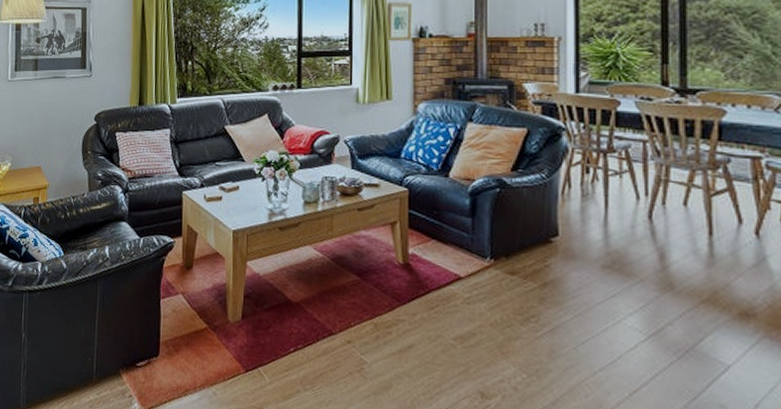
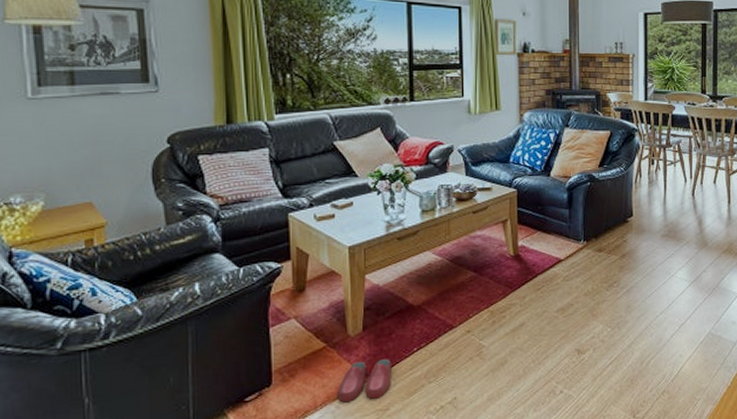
slippers: none [215,350,268,394] -> present [338,359,392,403]

